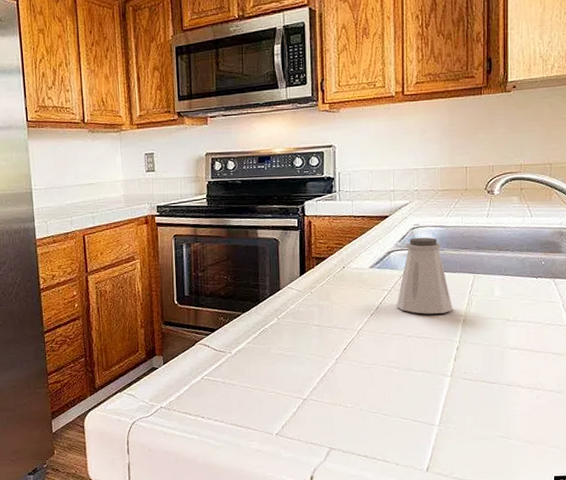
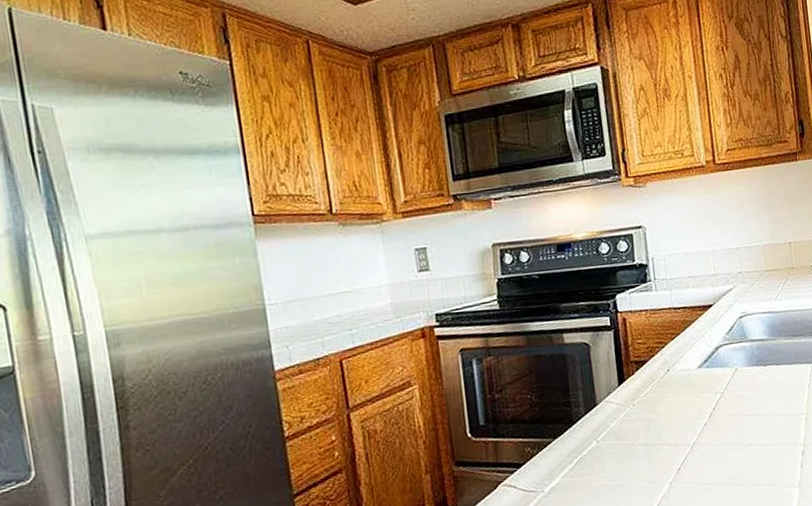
saltshaker: present [397,237,452,314] -> none [731,326,793,417]

